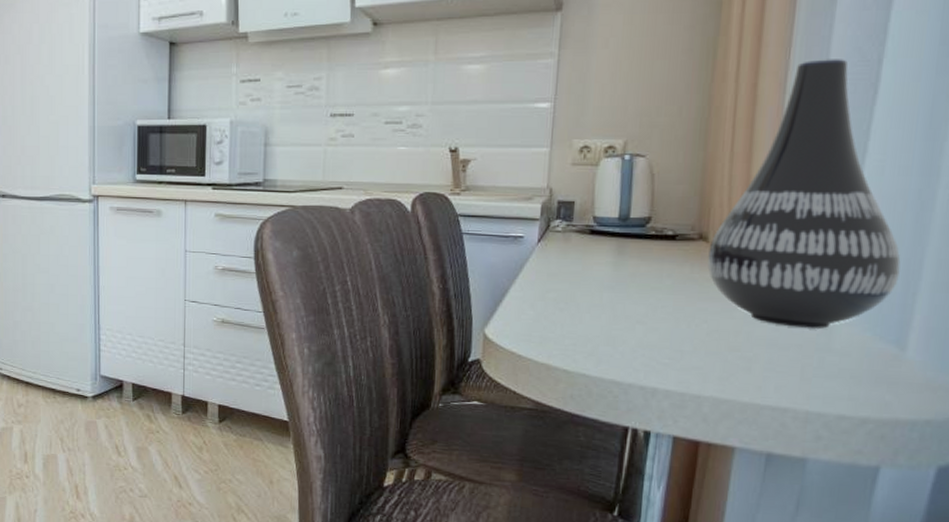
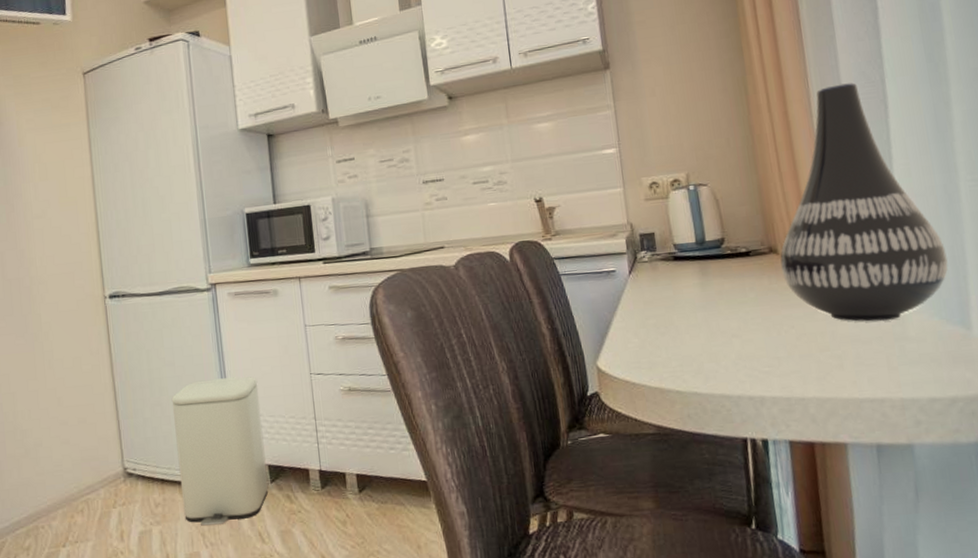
pedal bin: none [43,292,131,434] -> present [171,377,268,527]

